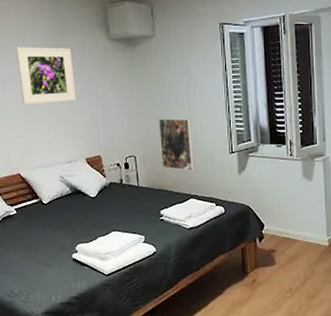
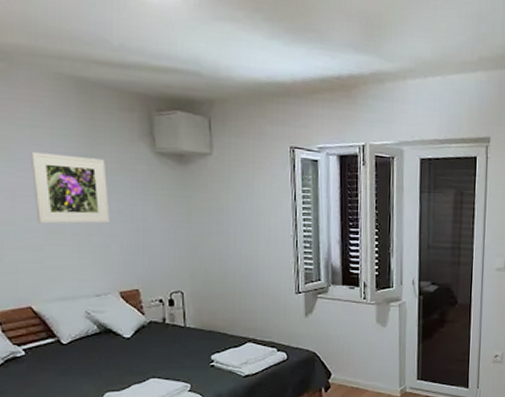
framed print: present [158,118,195,171] -> none [212,250,254,311]

